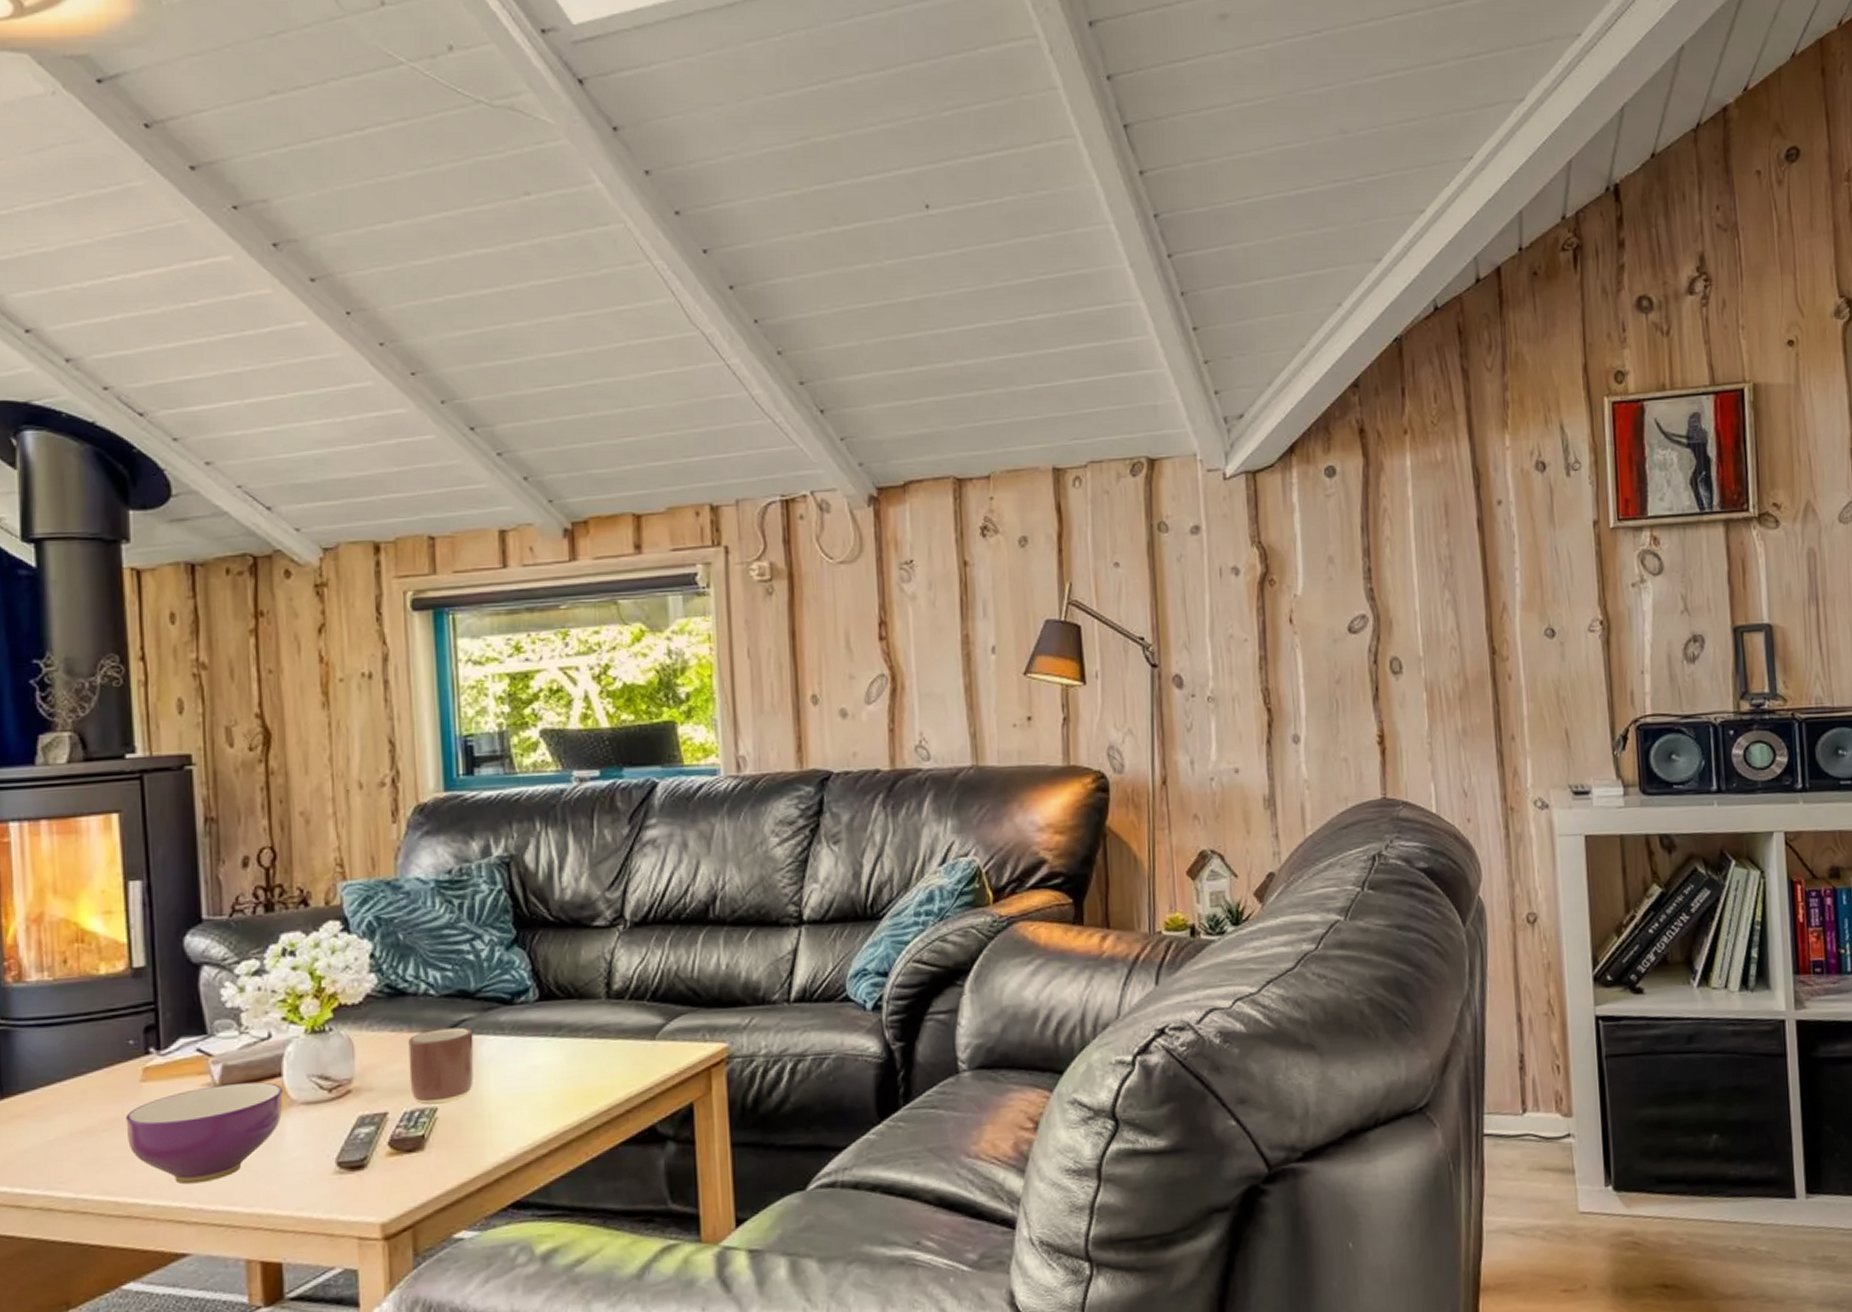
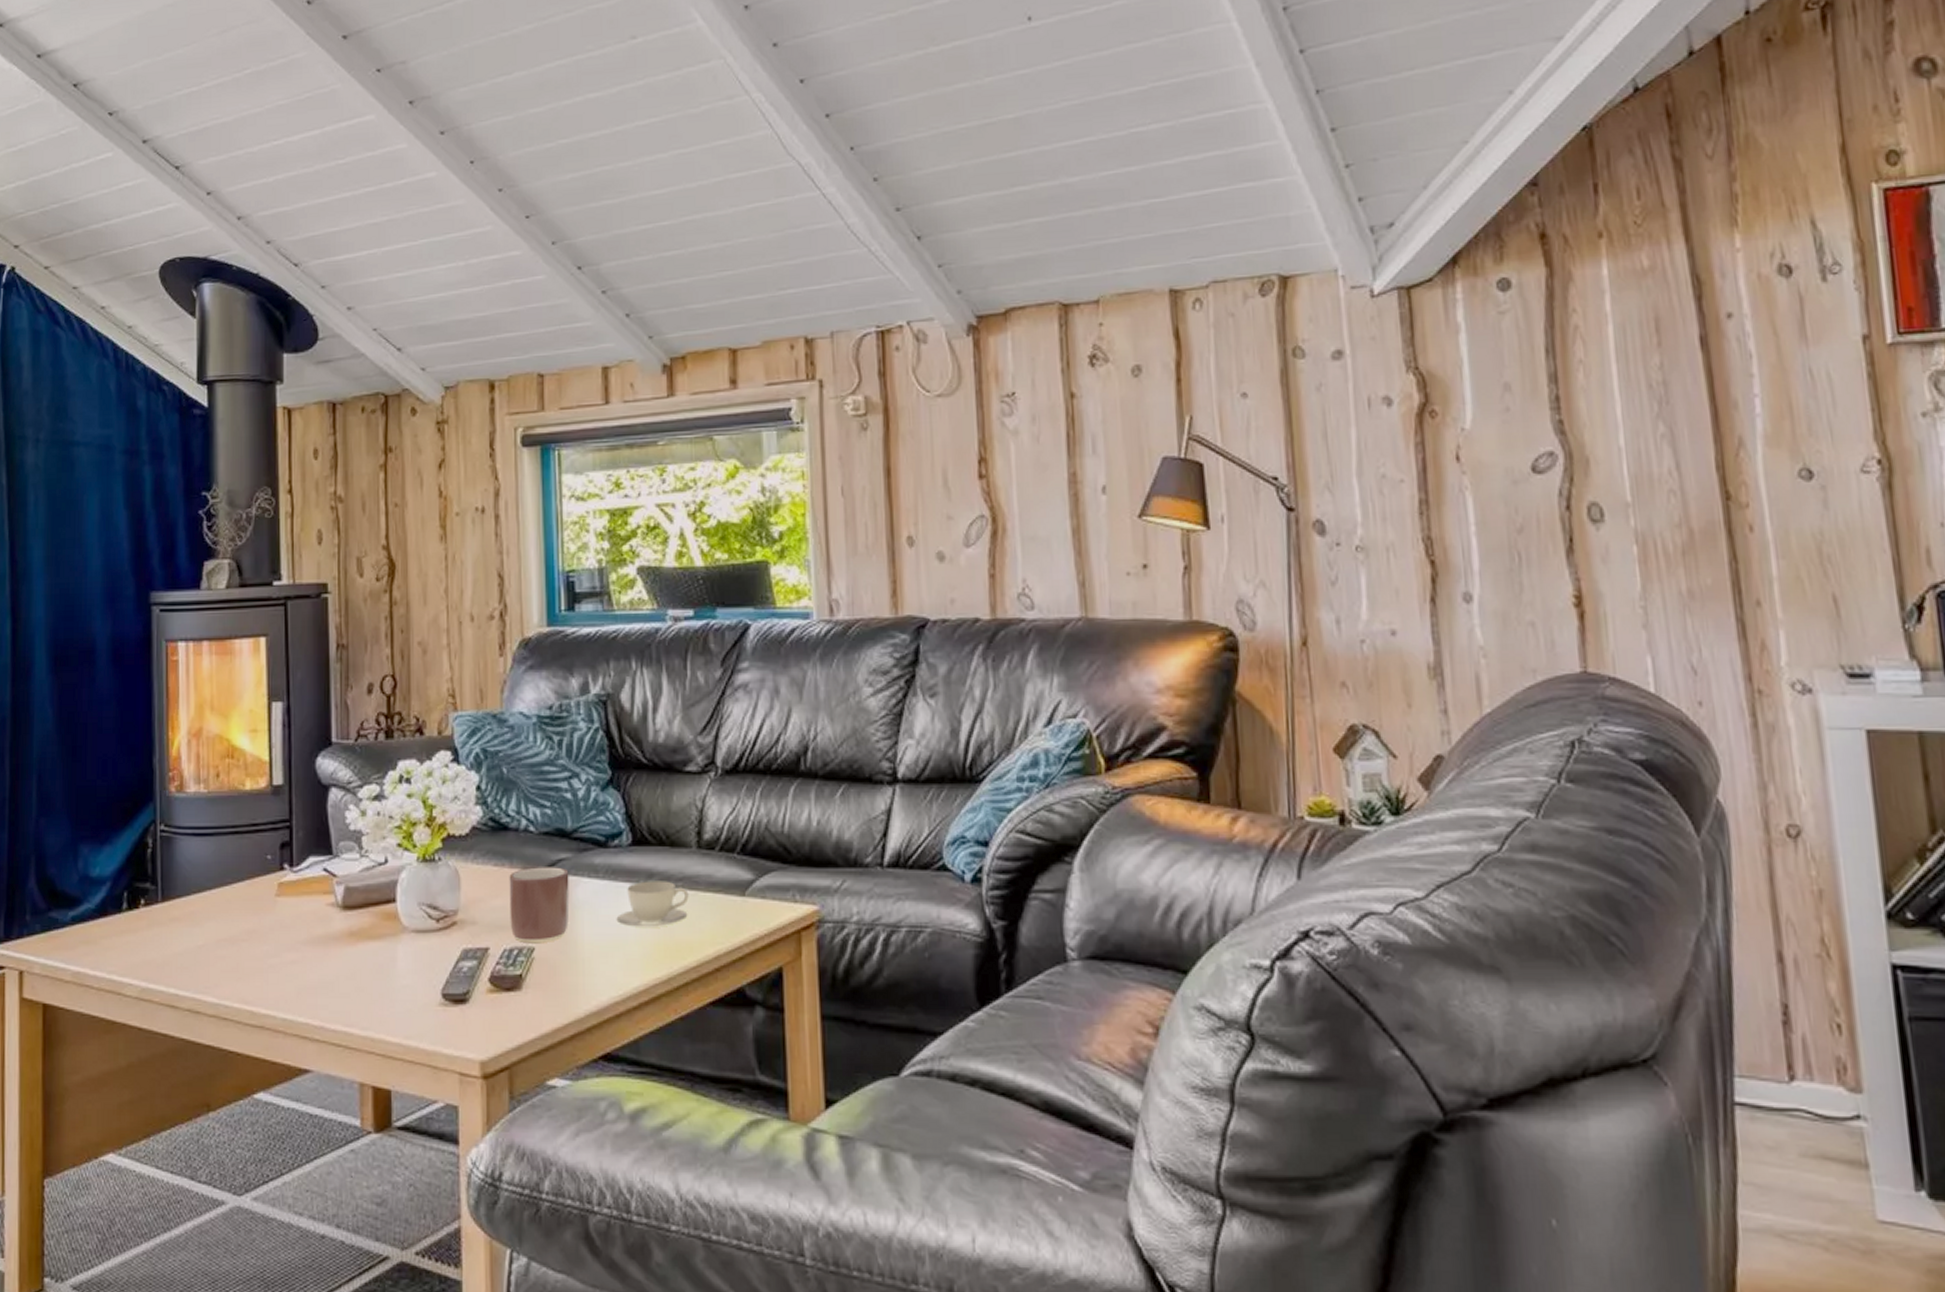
bowl: present [126,1082,283,1185] -> none [262,905,396,1001]
teacup: none [524,1032,599,1079] -> present [616,881,689,927]

